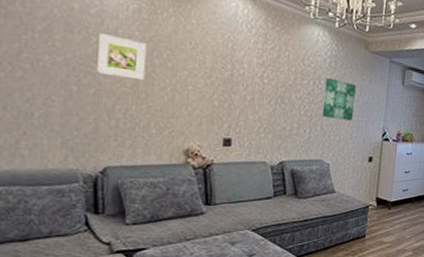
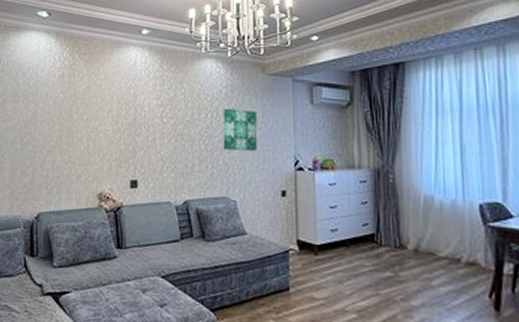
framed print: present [97,33,147,81] -> none [34,100,68,134]

